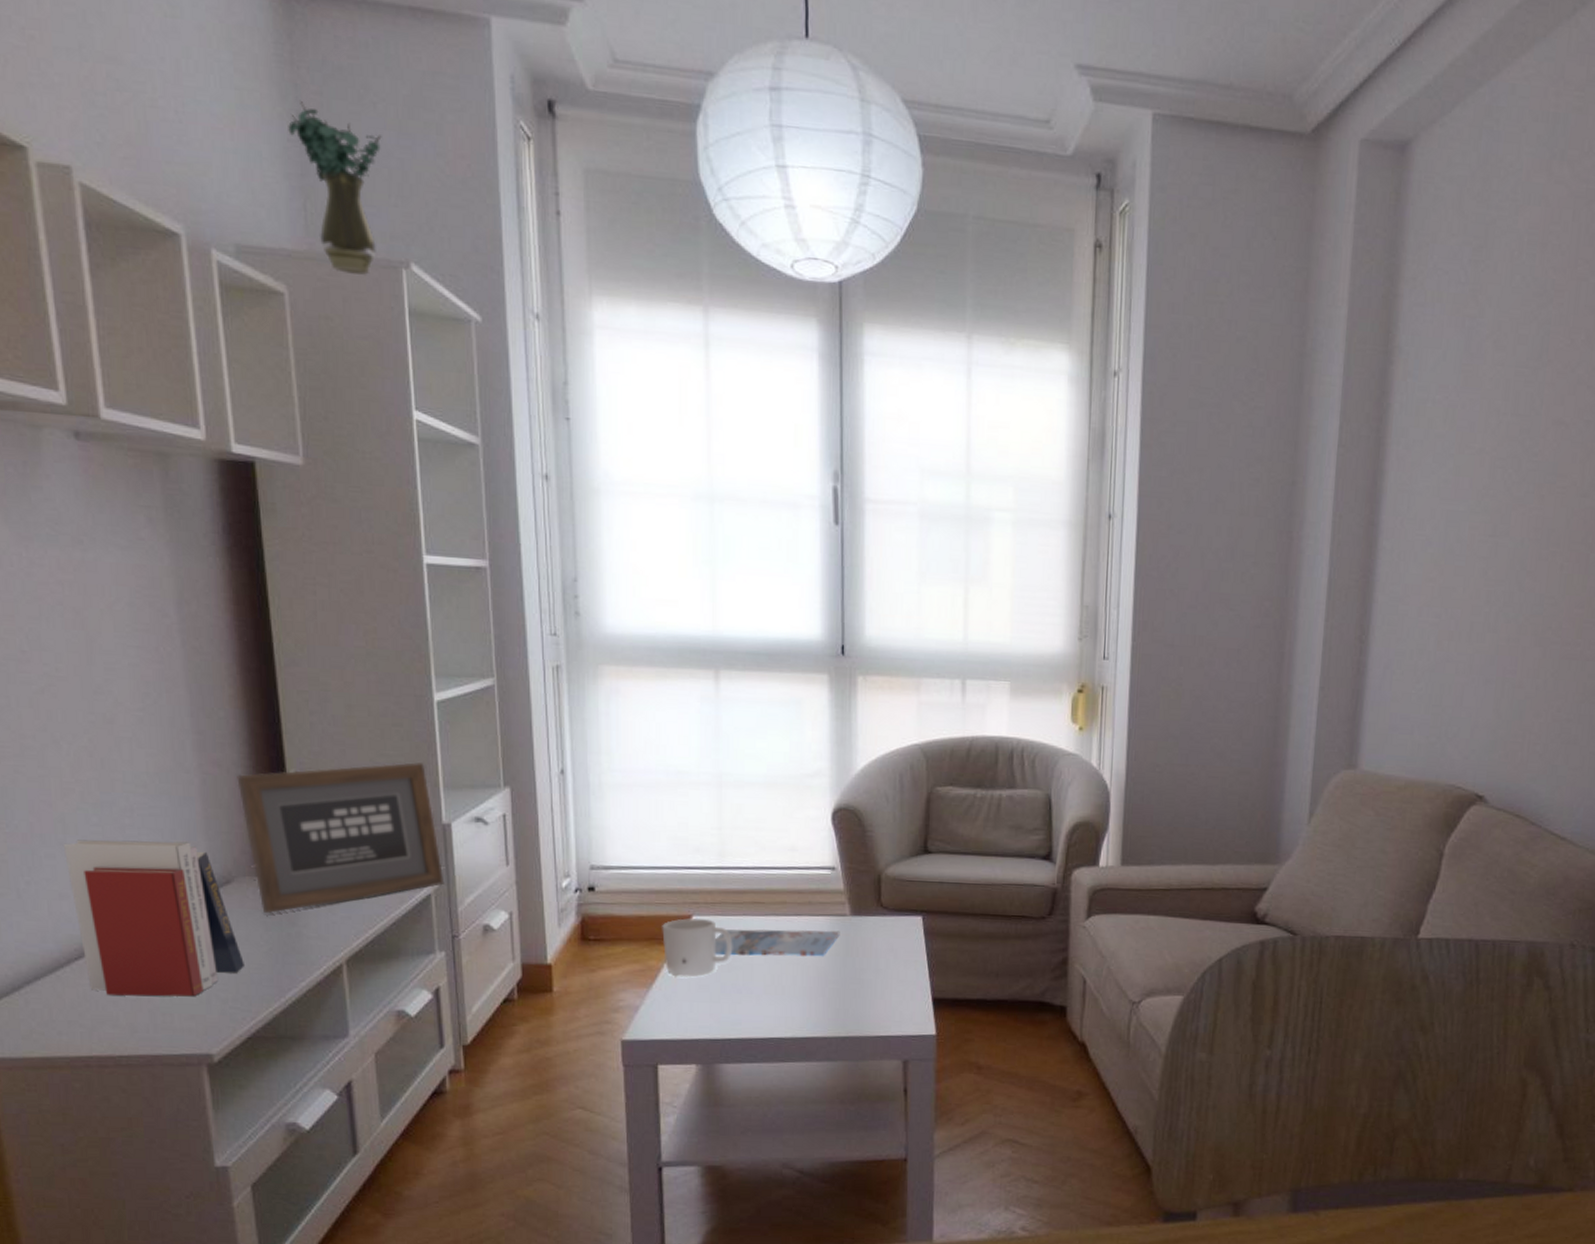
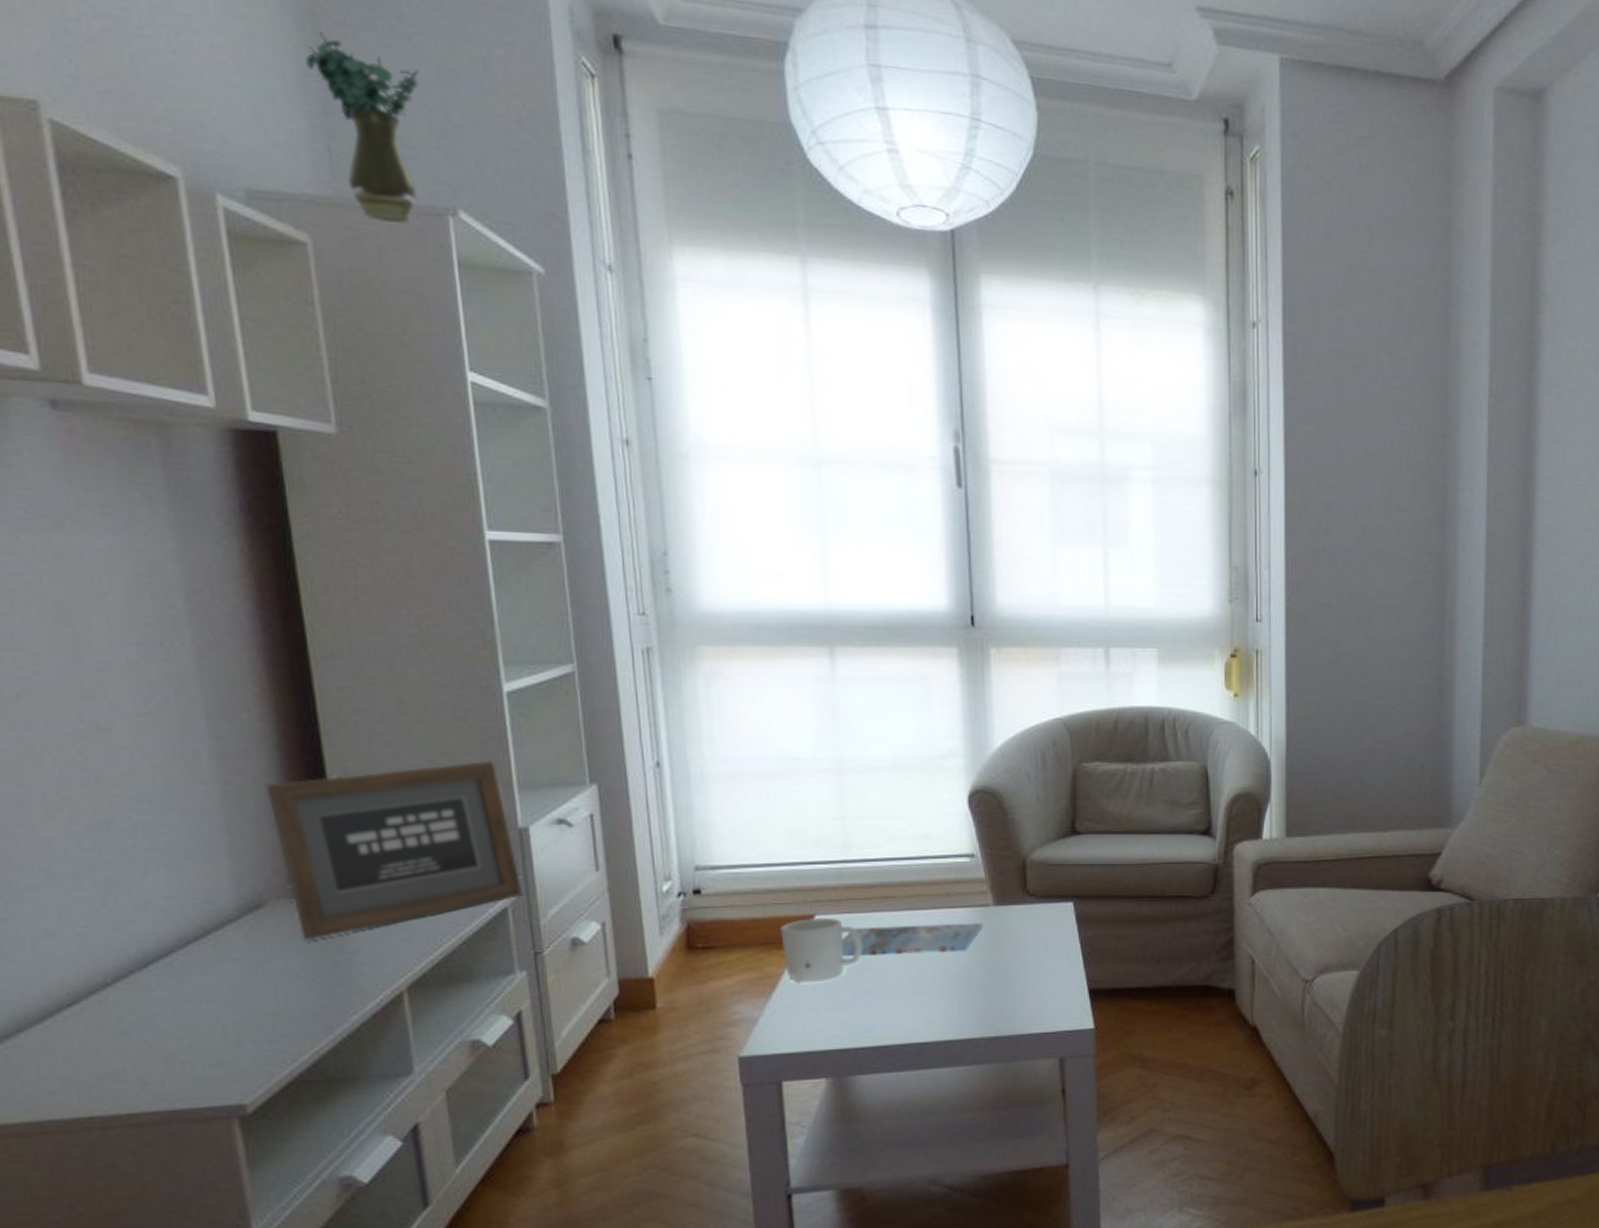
books: present [64,839,244,997] -> none [50,863,282,1045]

